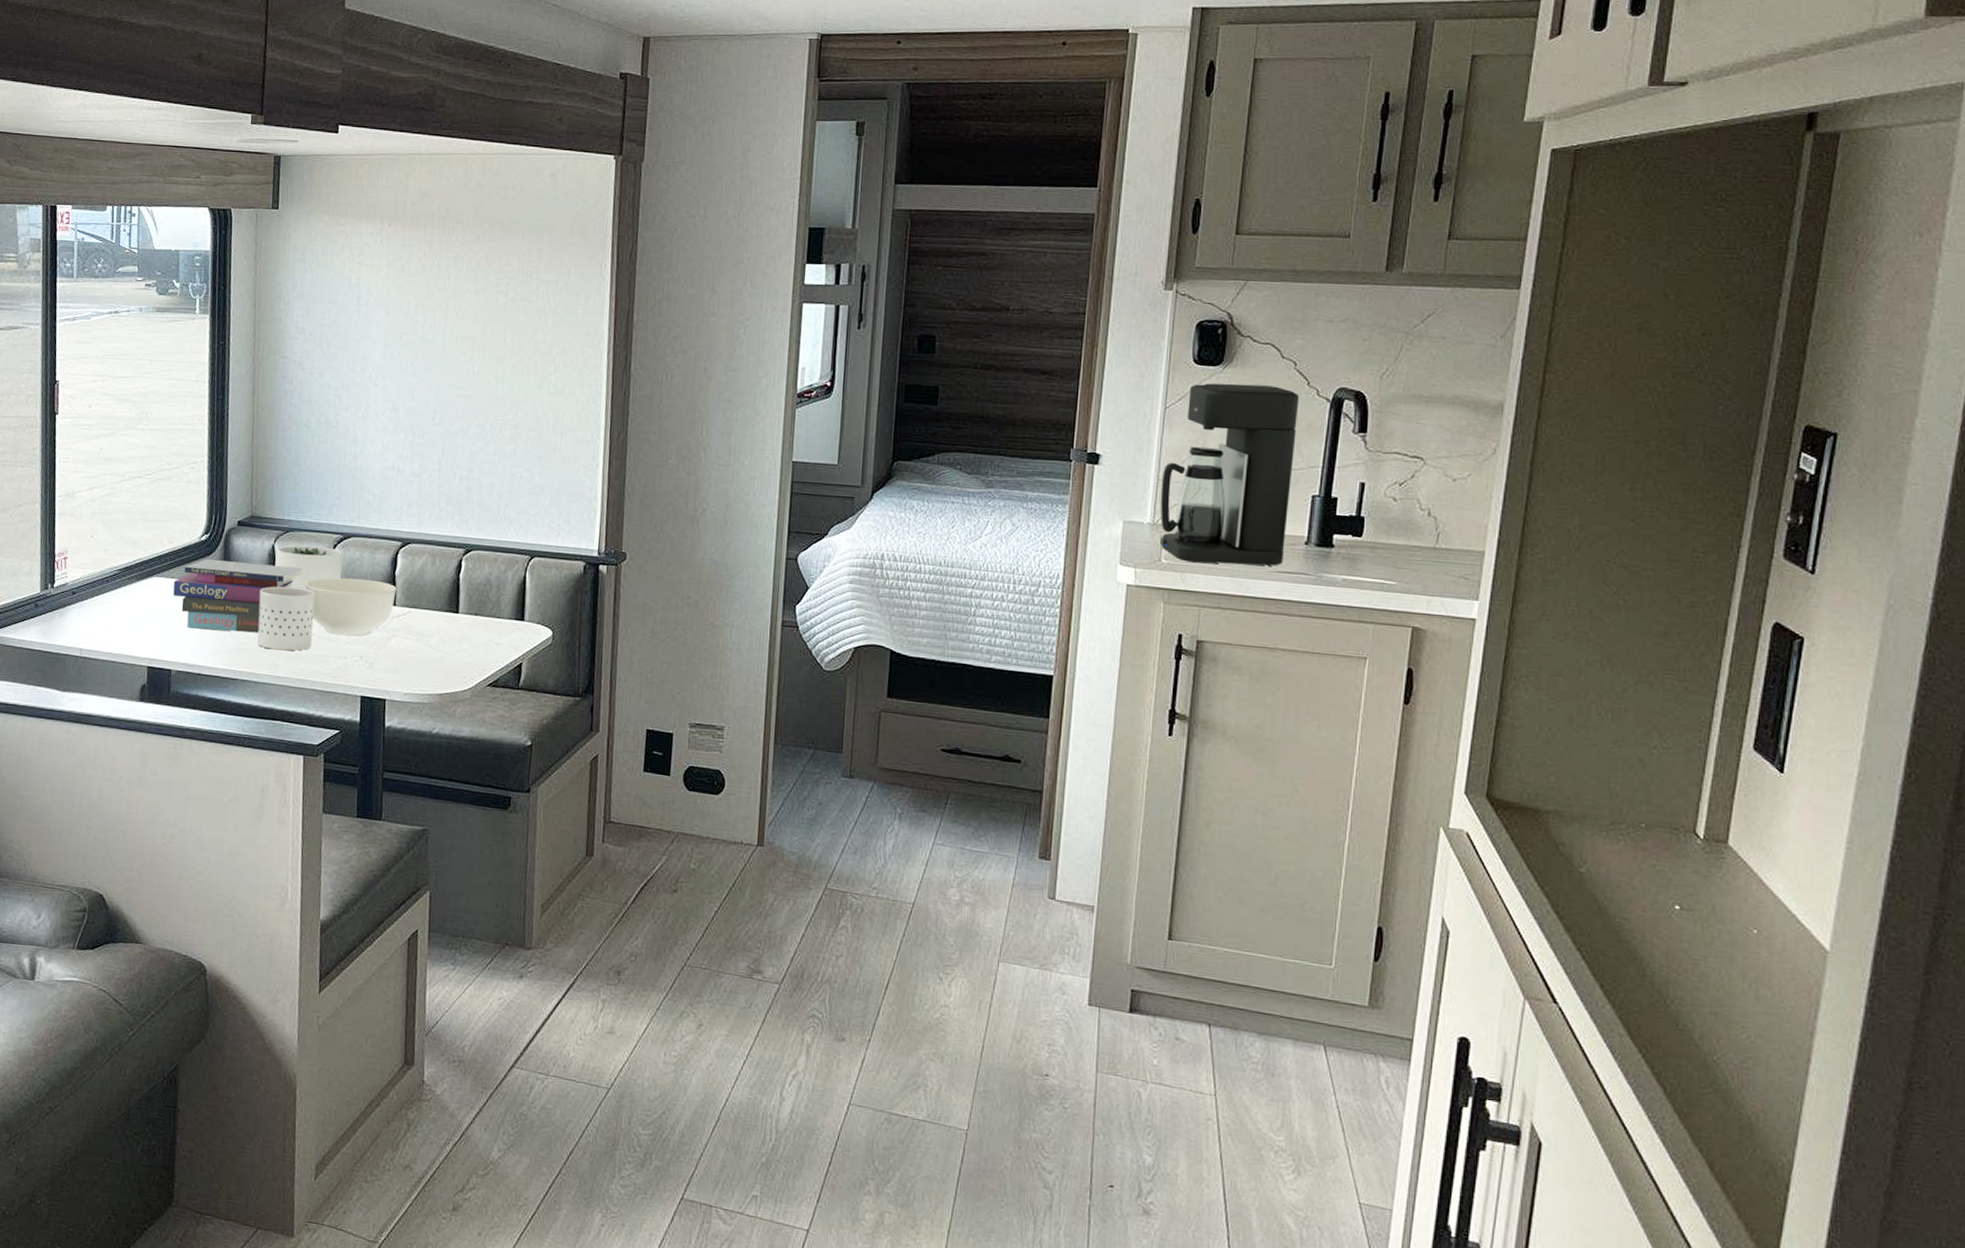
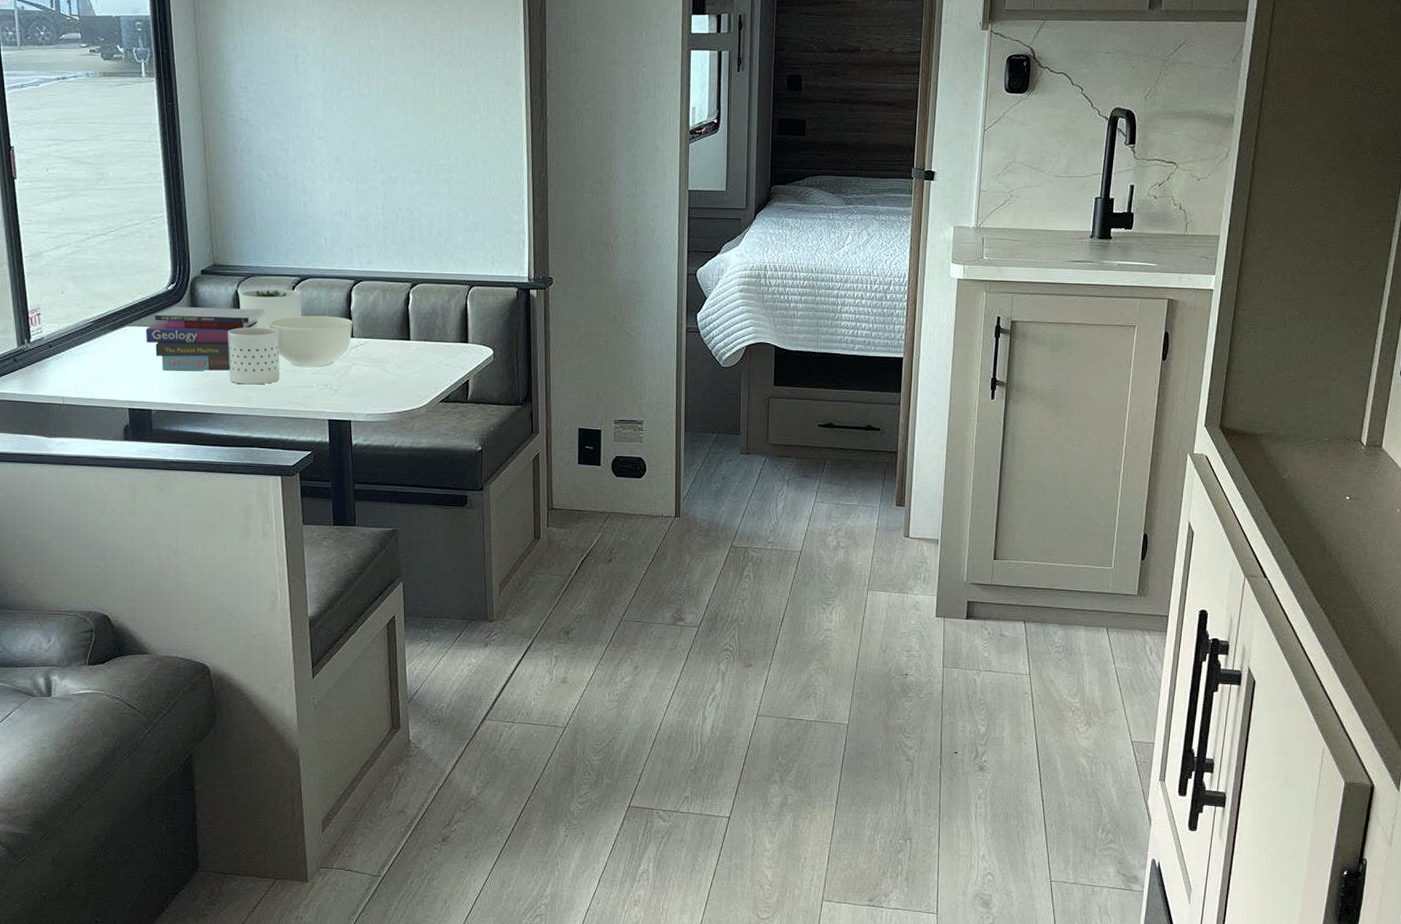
coffee maker: present [1160,383,1300,566] -> none [981,107,1086,258]

